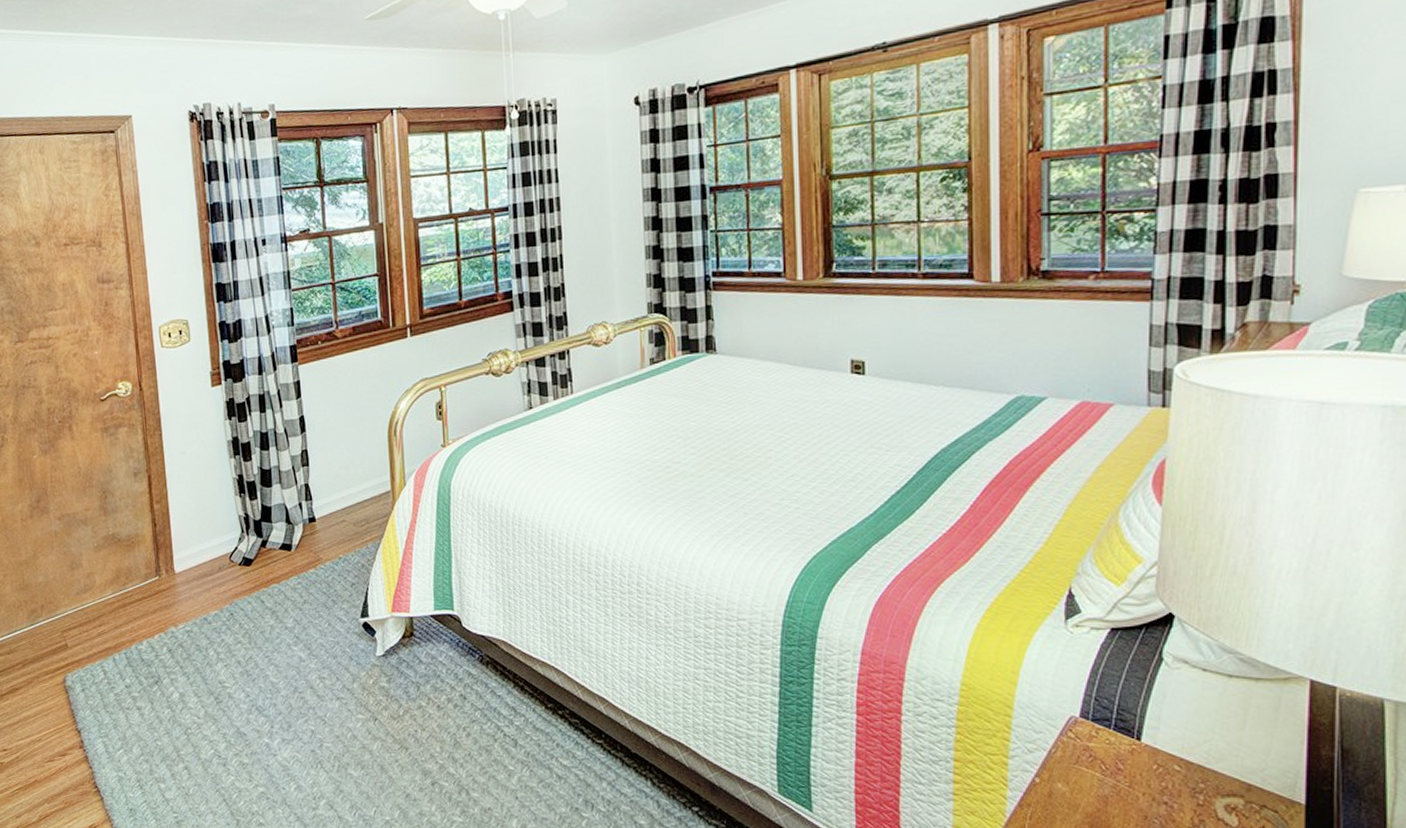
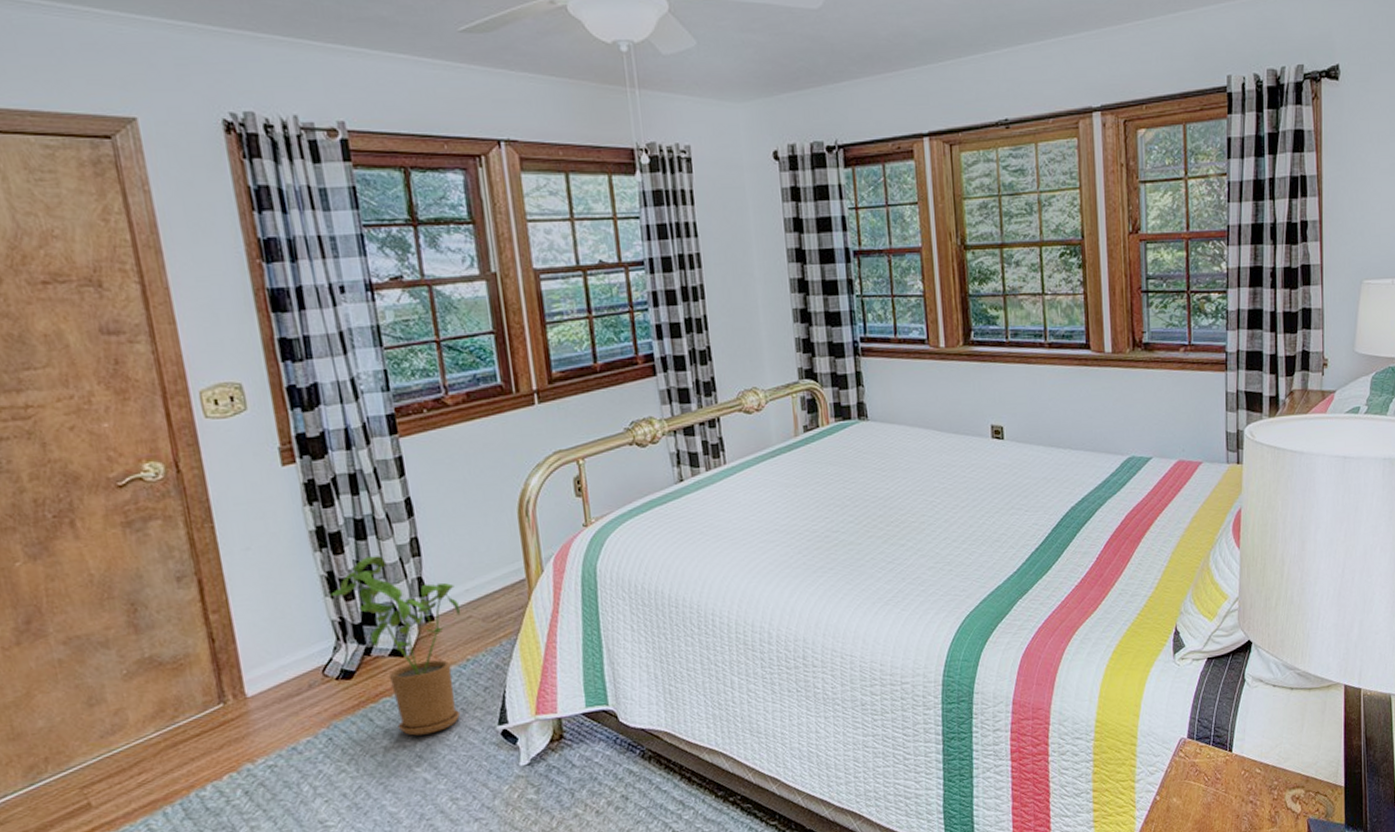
house plant: none [239,464,337,619] -> present [330,556,461,736]

